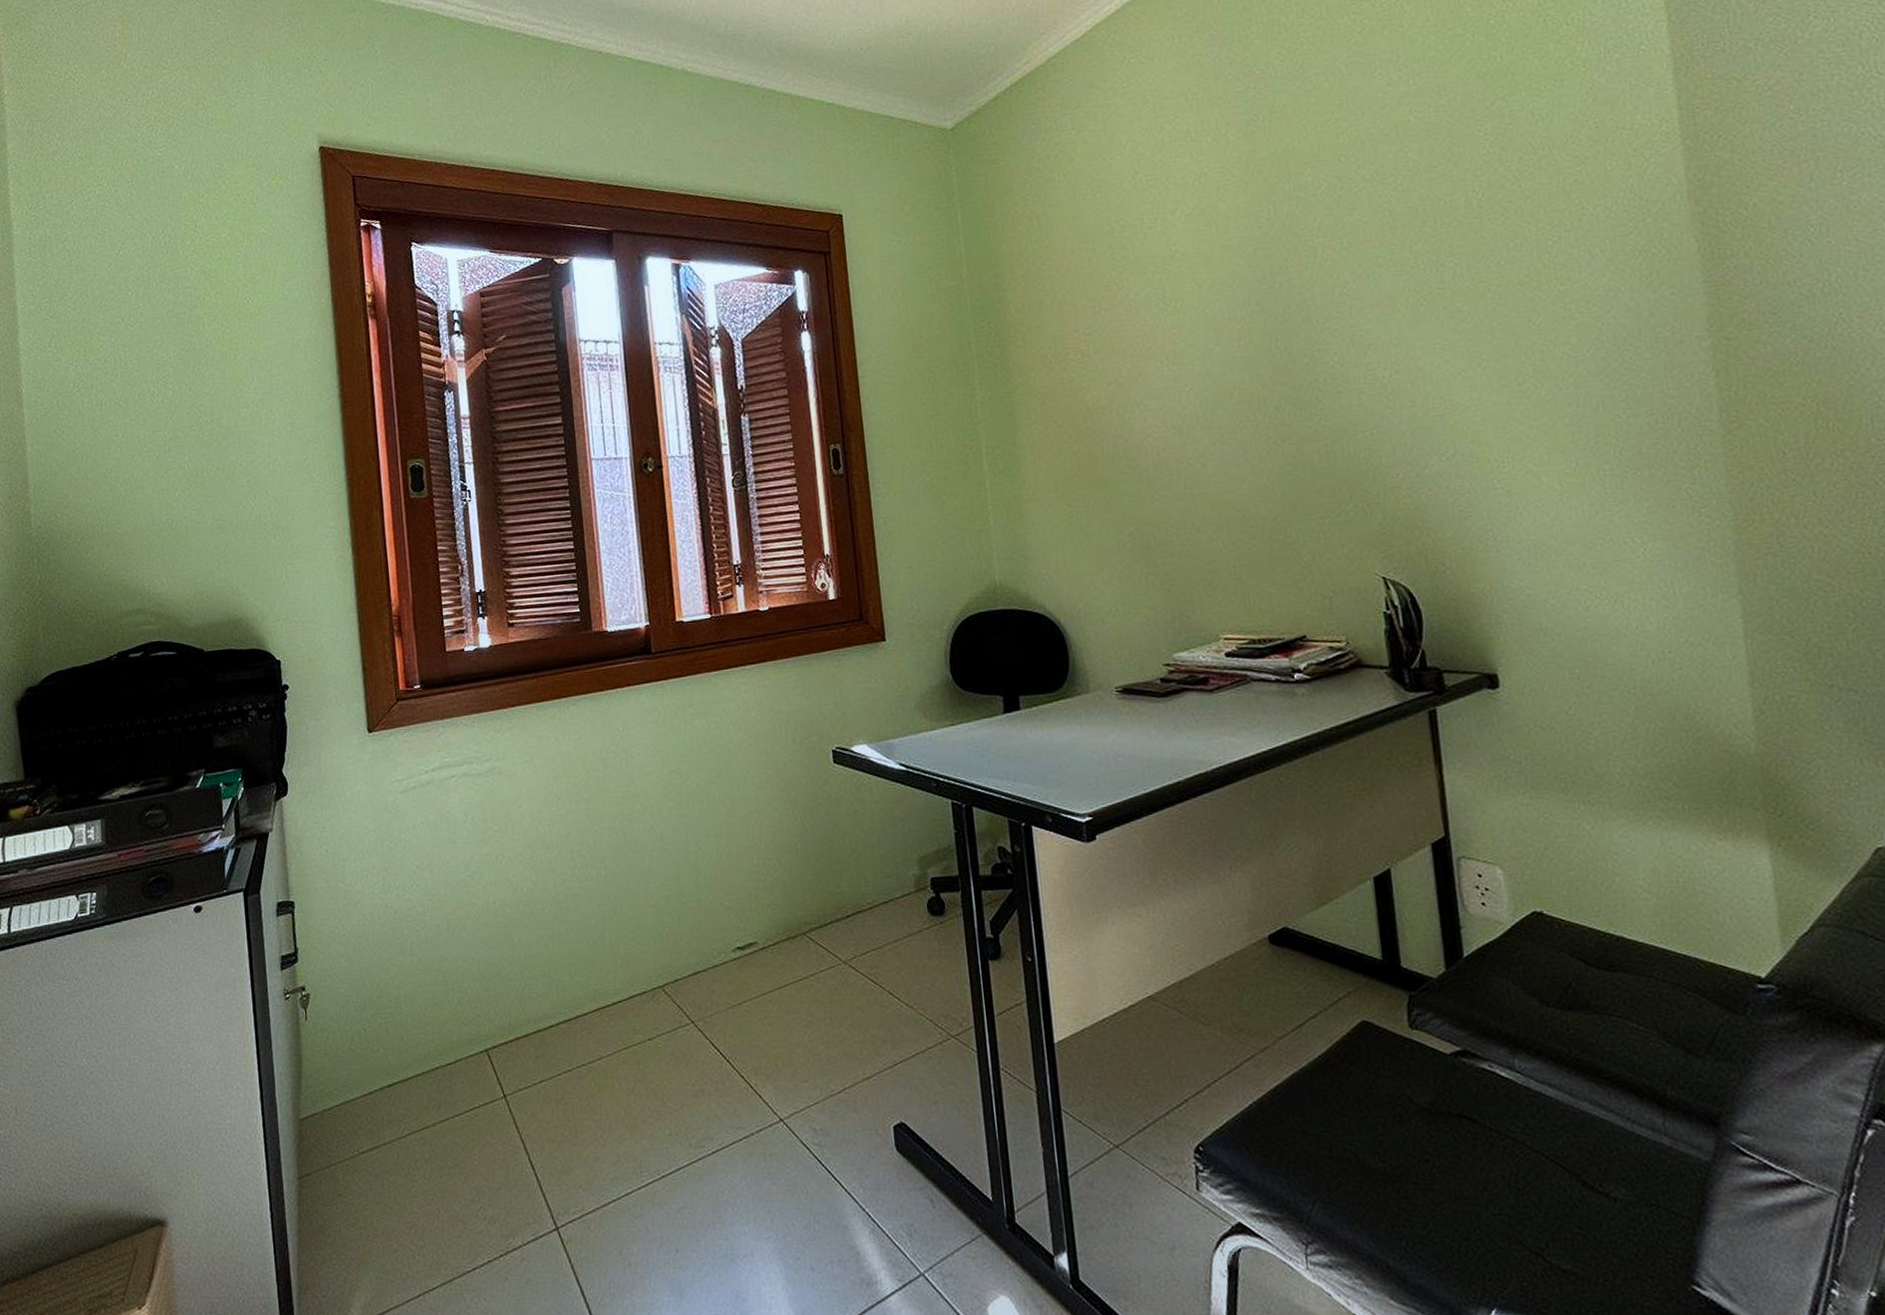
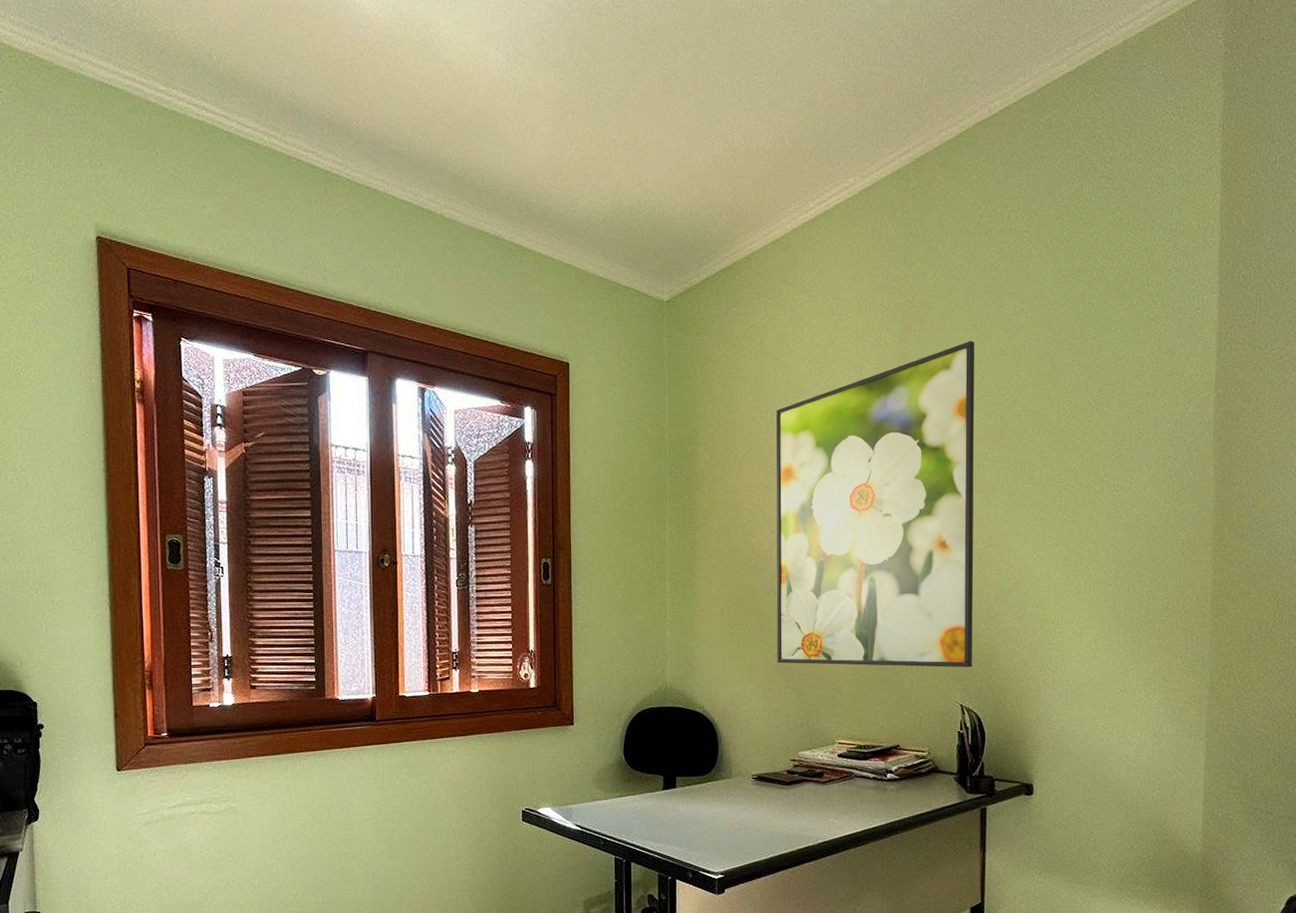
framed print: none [1098,123,1393,545] -> present [776,341,975,668]

